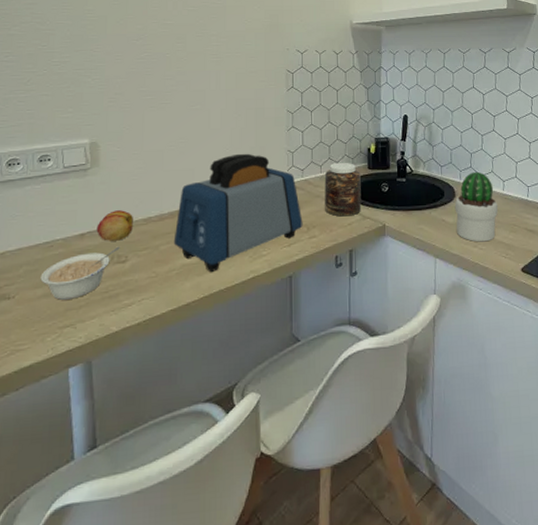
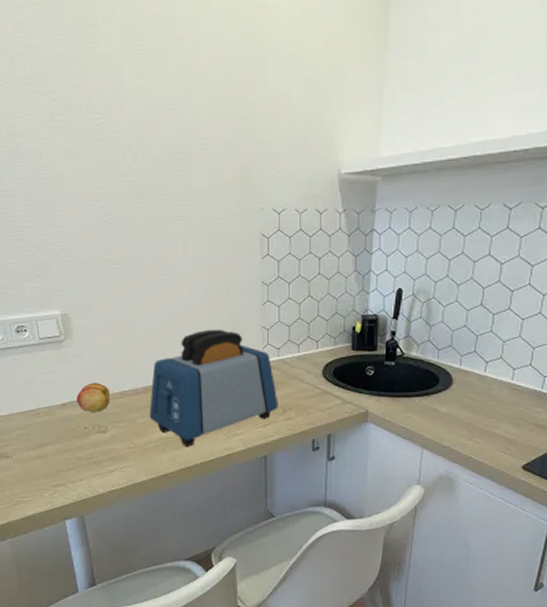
legume: present [40,246,120,300] -> none [32,417,100,462]
jar: present [324,162,362,217] -> none [302,341,343,400]
potted cactus: present [454,171,499,242] -> none [450,357,504,435]

